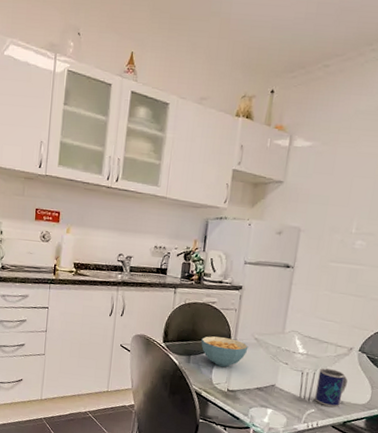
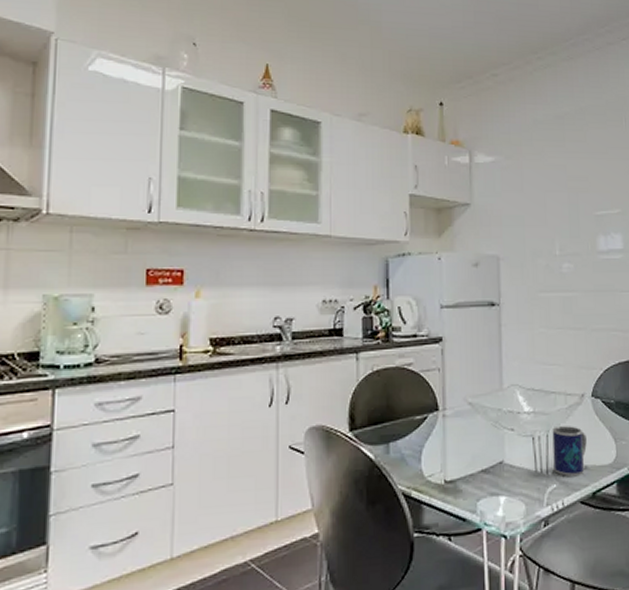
cereal bowl: present [201,336,249,367] -> none [401,409,462,450]

